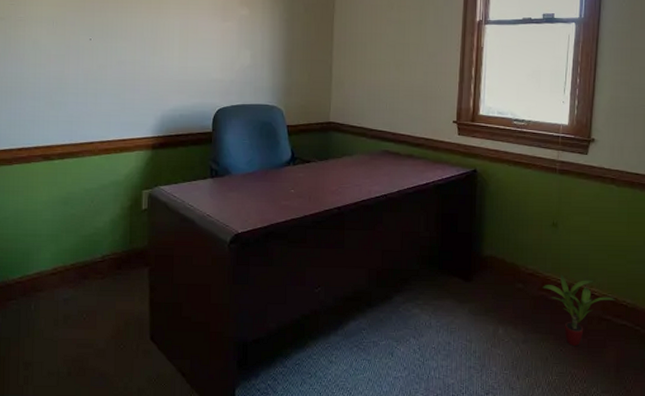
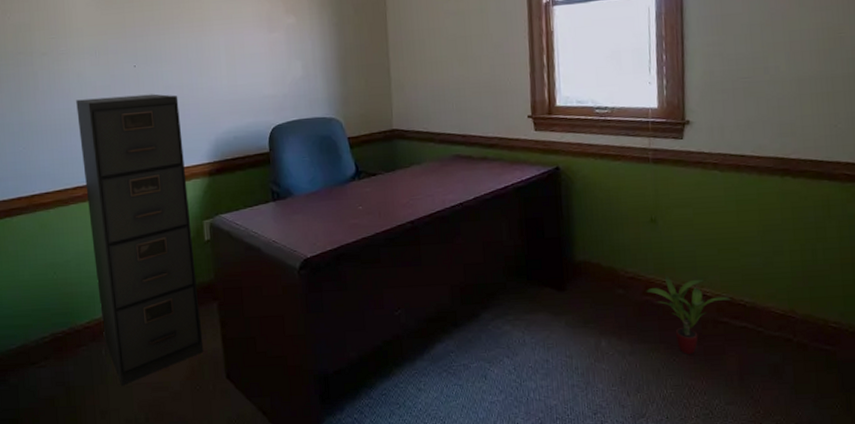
filing cabinet: none [29,65,131,340] -> present [76,94,204,386]

